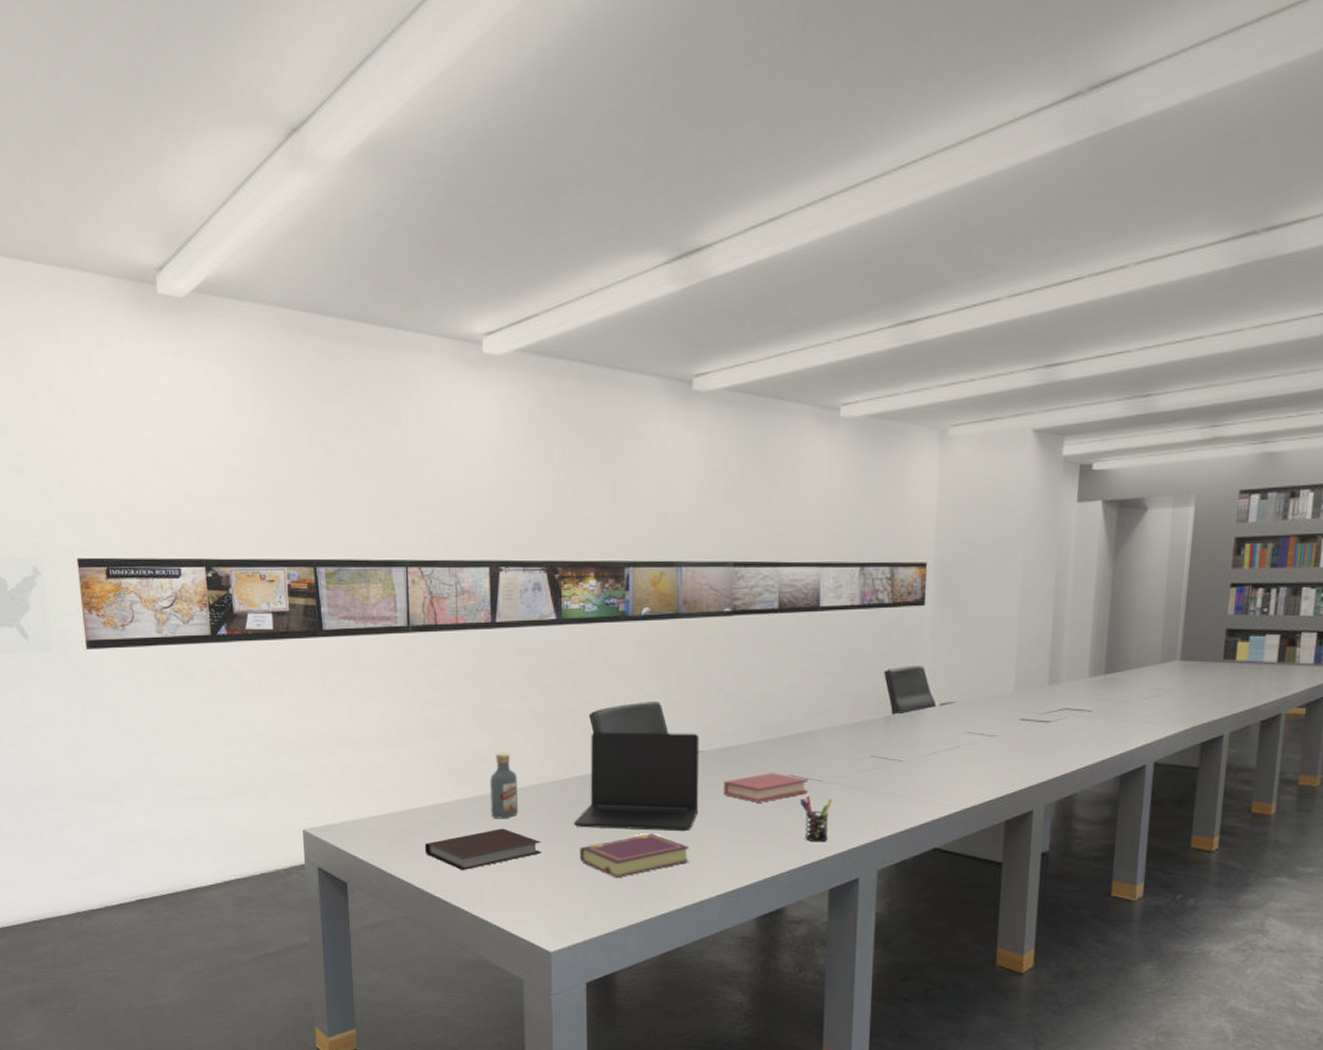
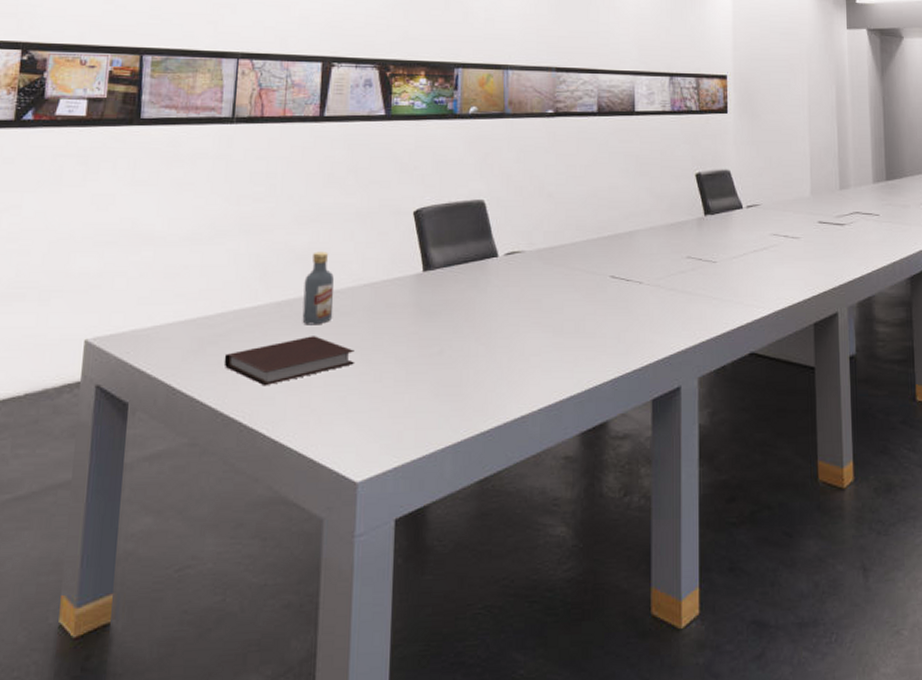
laptop: present [574,732,700,832] -> none [391,230,523,338]
book: present [580,833,689,878] -> none [395,340,511,391]
book: present [724,773,808,803] -> none [546,274,629,306]
pen holder: present [799,796,833,842] -> none [620,298,652,348]

